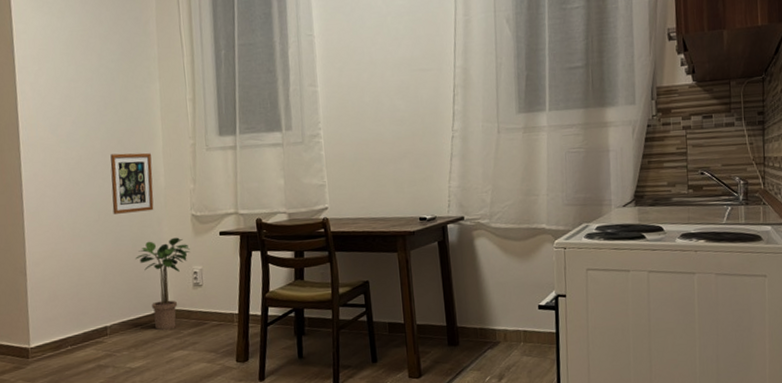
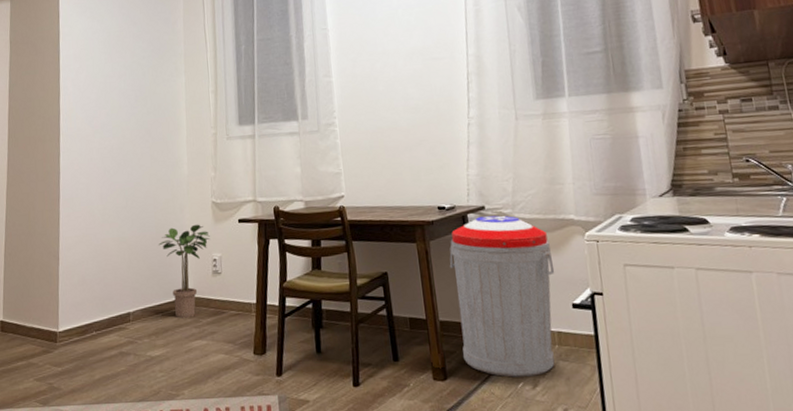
picture frame: present [110,153,154,214] -> none [138,142,177,201]
trash can: none [428,225,525,372] -> present [449,215,555,377]

